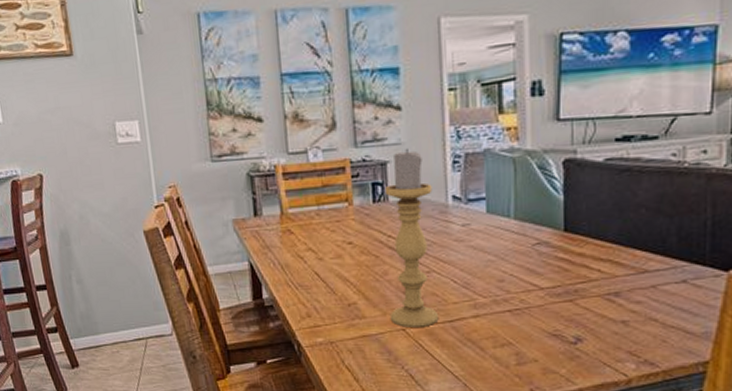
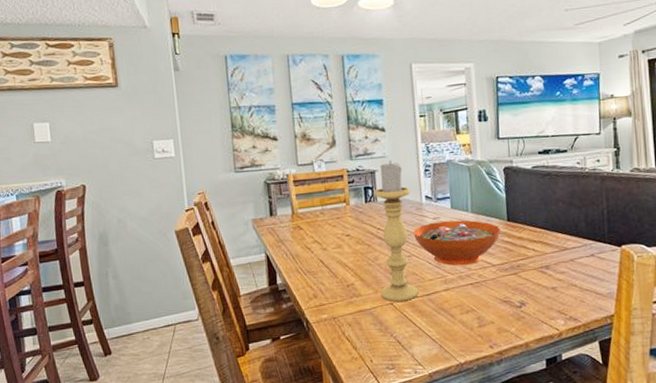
decorative bowl: none [435,228,554,287] -> present [413,220,501,266]

